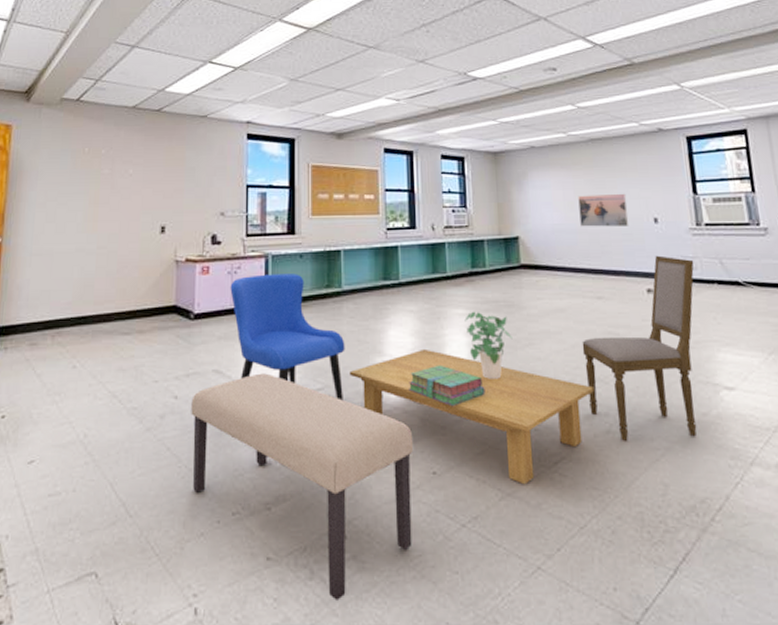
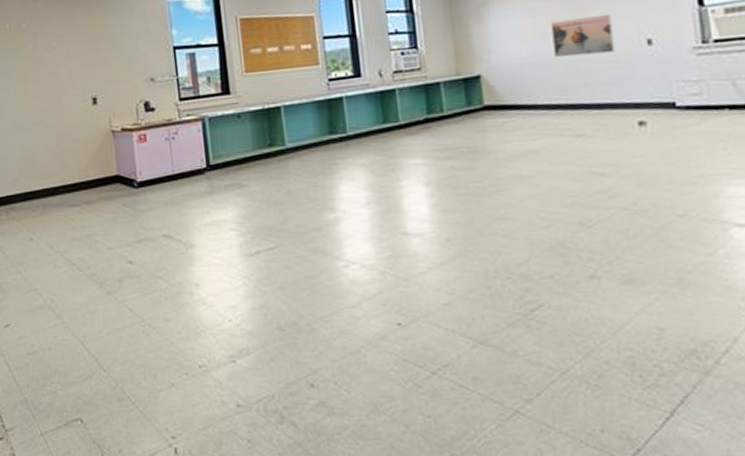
bench: present [191,373,414,600] -> none [146,235,381,442]
dining chair: present [230,274,345,401] -> none [169,135,298,258]
coffee table: present [350,348,594,485] -> none [302,202,575,333]
stack of books: present [409,365,486,407] -> none [365,217,450,259]
potted plant: present [464,311,513,379] -> none [422,159,478,229]
dining chair: present [582,255,697,441] -> none [559,82,700,286]

